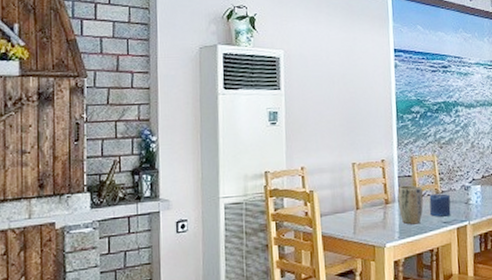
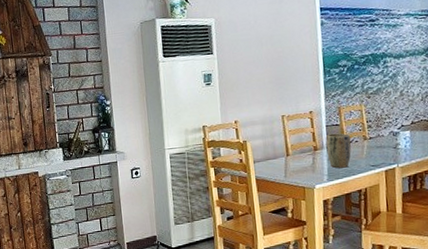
candle: present [429,193,451,217] -> none [357,139,379,161]

